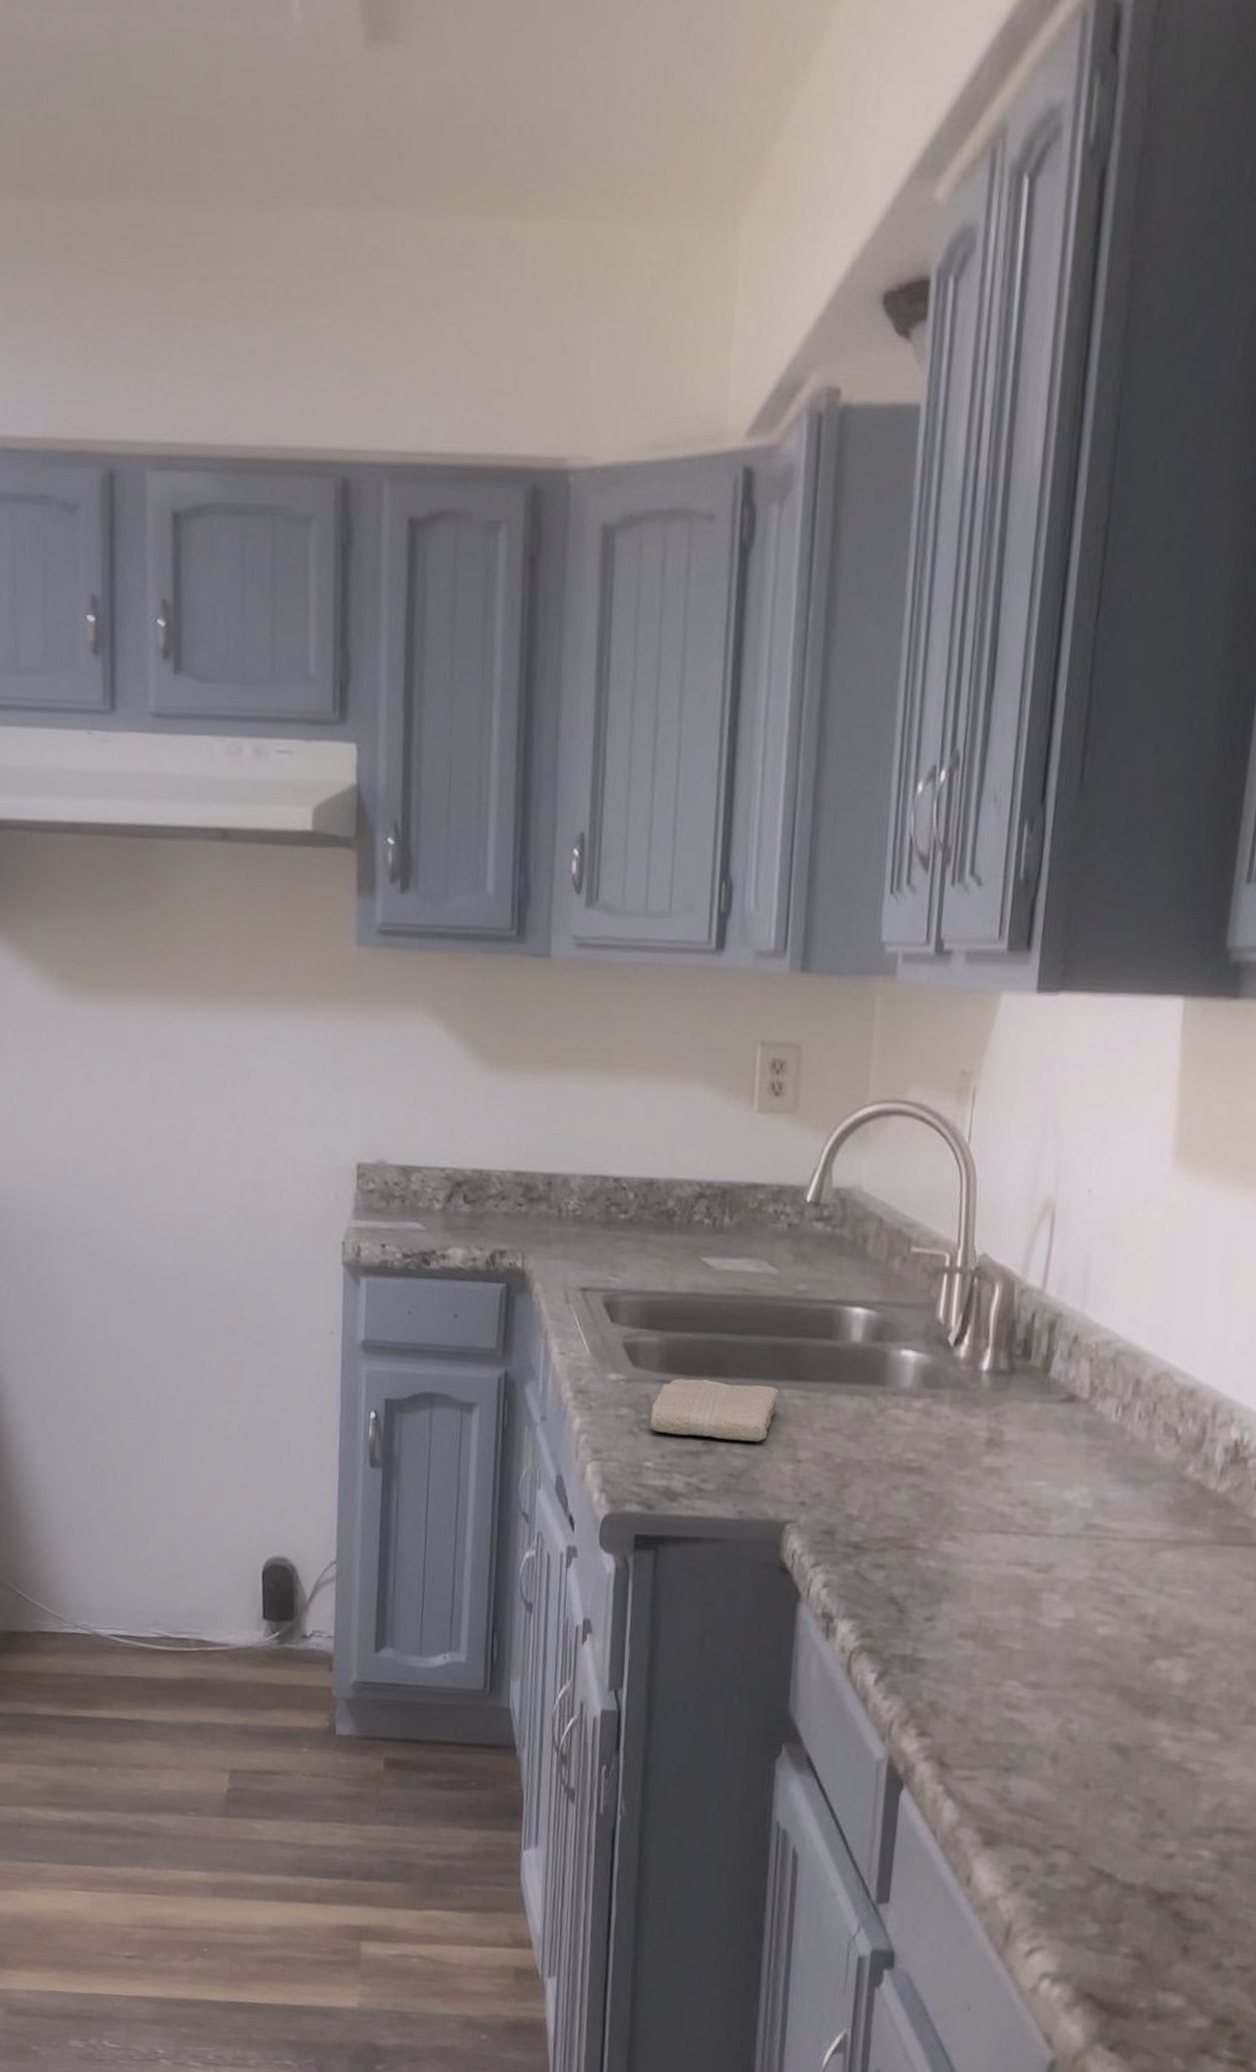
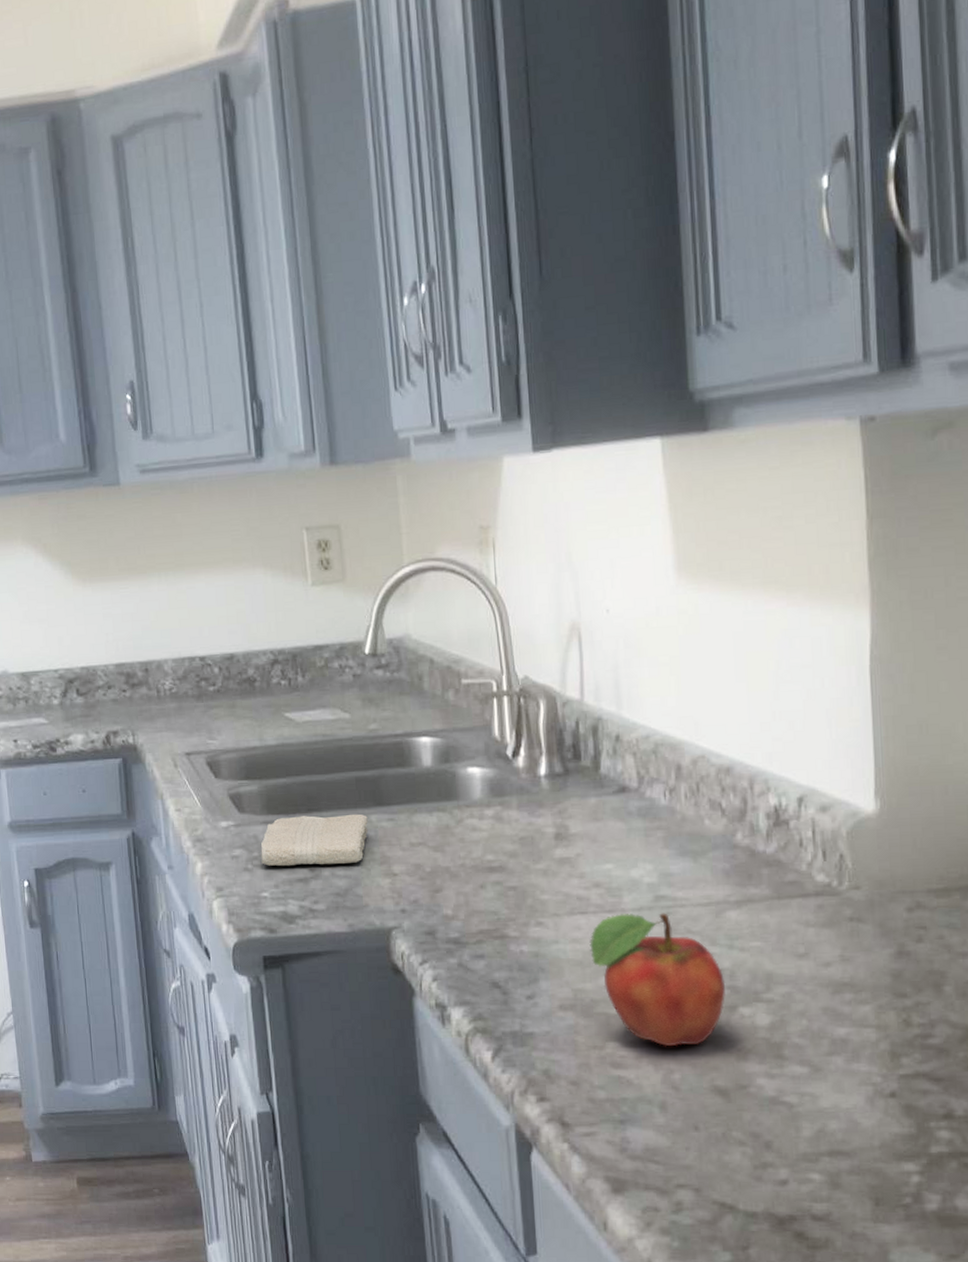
fruit: none [1004,1537,1147,1696] -> present [589,913,726,1047]

